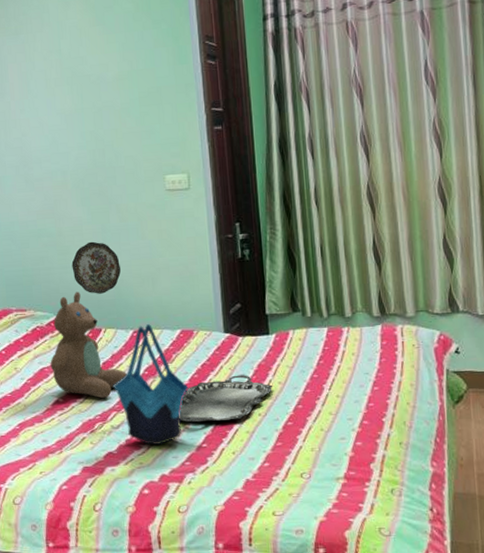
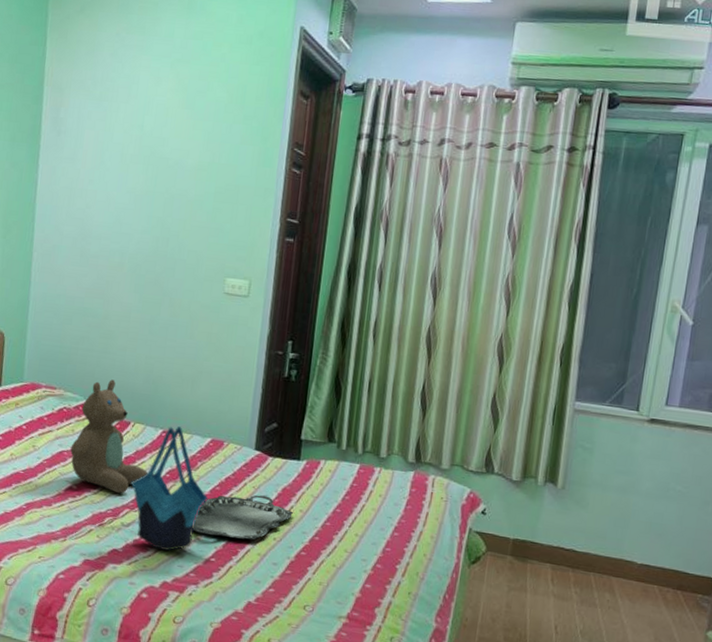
decorative plate: present [71,241,121,294] -> none [112,330,163,387]

